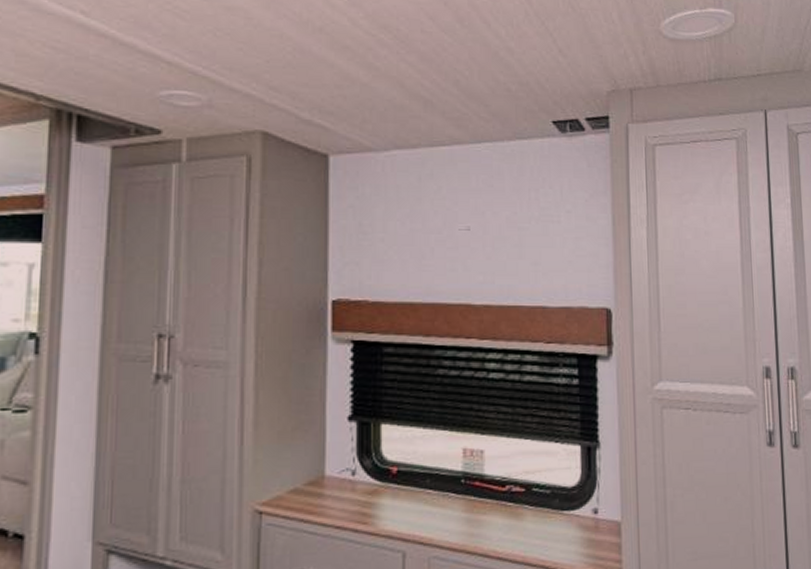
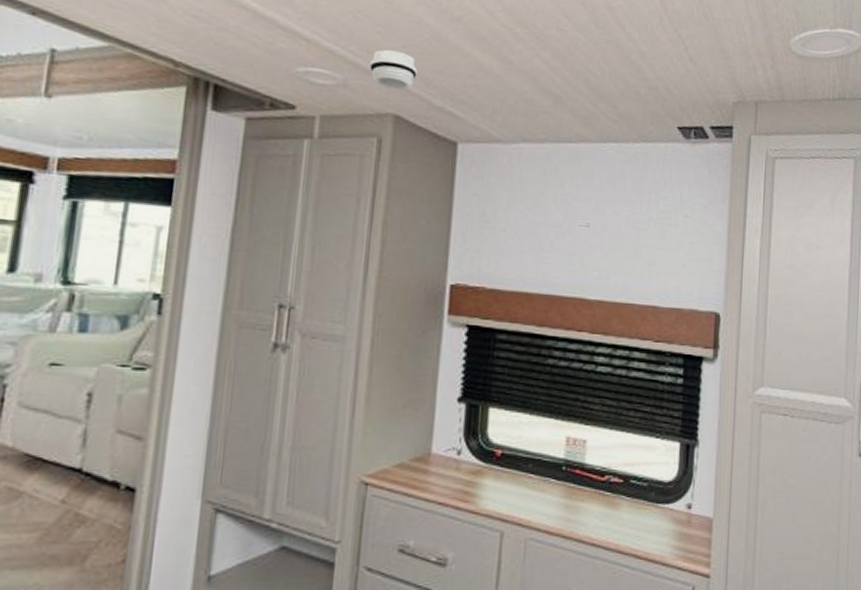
smoke detector: none [234,65,282,106] -> present [370,49,417,90]

